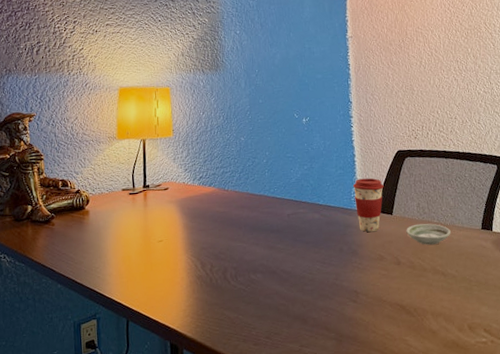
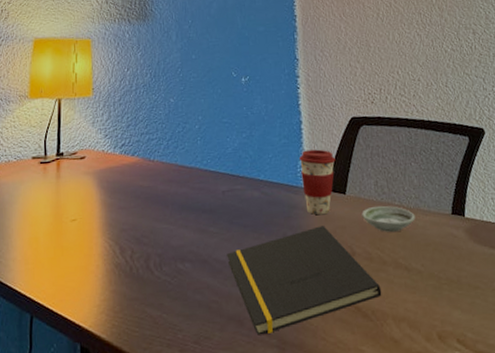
notepad: none [292,241,423,331] -> present [226,226,382,335]

